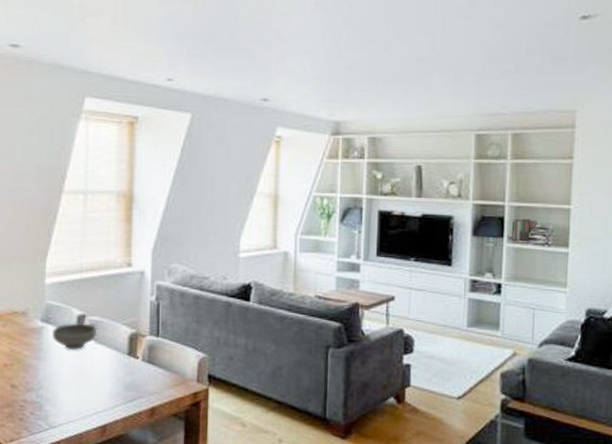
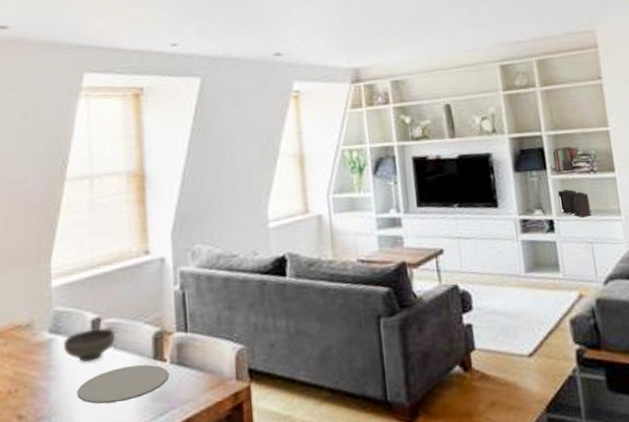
placemat: none [61,357,140,386] -> present [77,364,169,404]
speaker: none [510,258,539,286] -> present [557,189,592,218]

